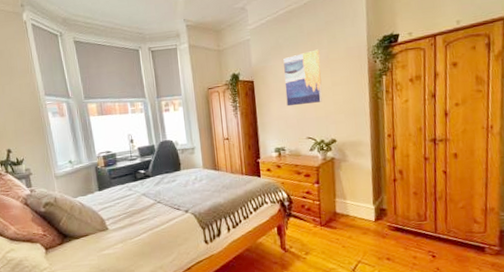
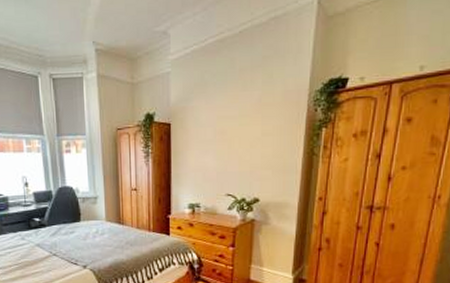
wall art: present [283,49,323,107] -> none [207,90,252,157]

